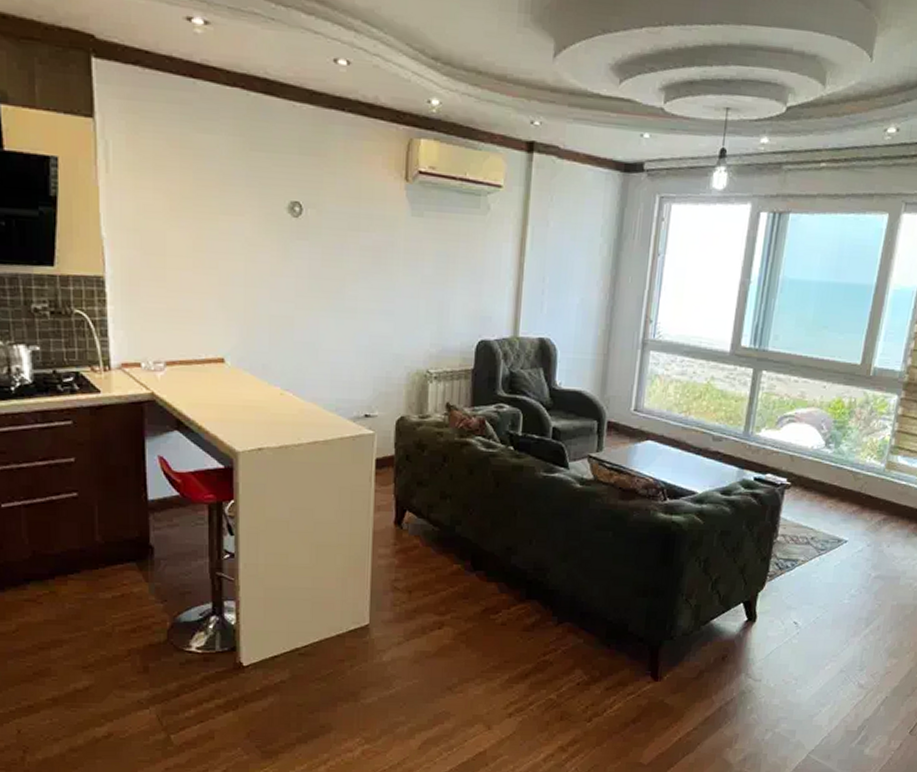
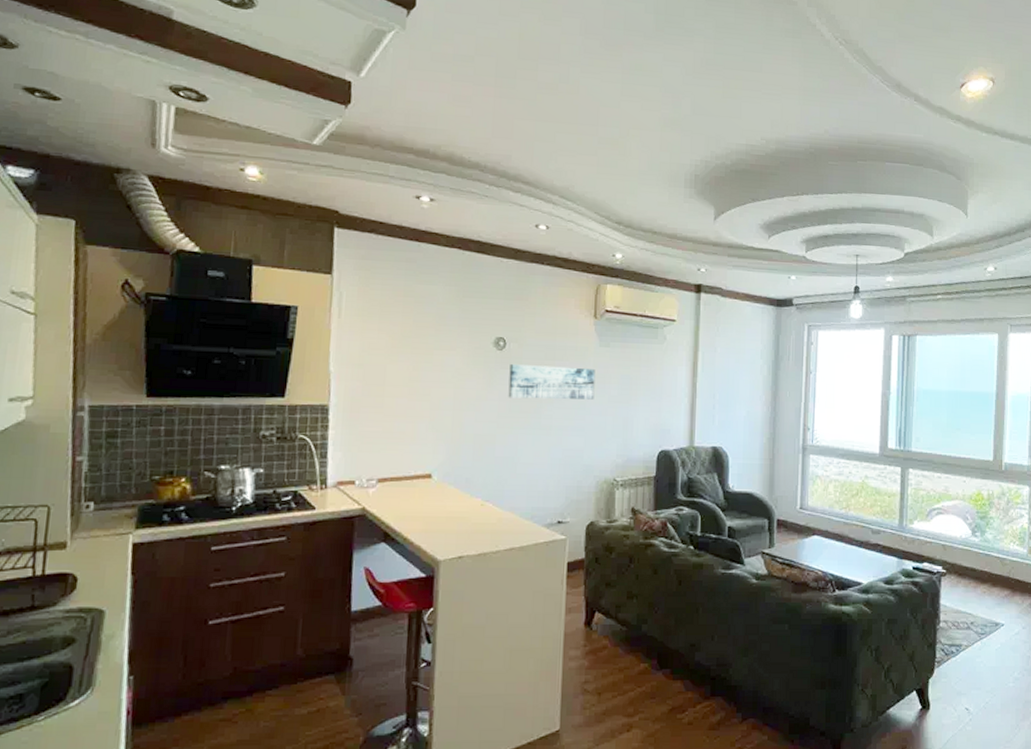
wall art: none [306,233,407,280] -> present [508,363,596,400]

